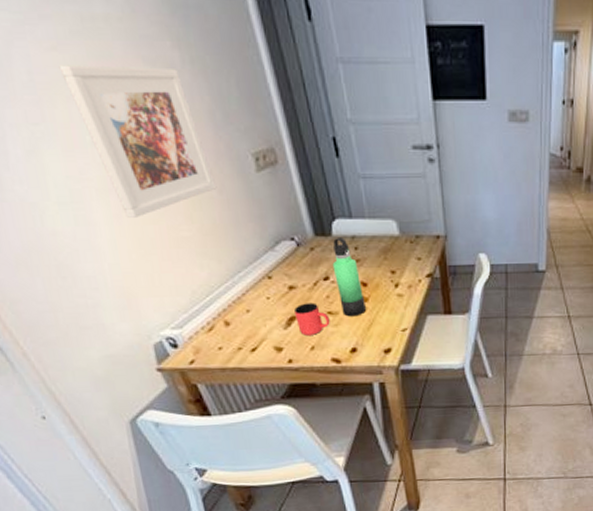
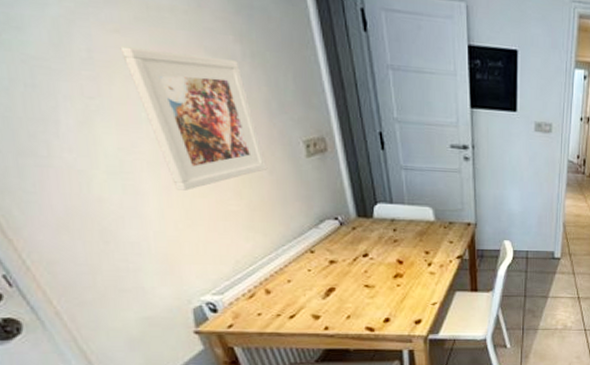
cup: present [294,302,330,335] -> none [334,276,366,305]
thermos bottle: present [332,238,366,317] -> none [372,220,400,290]

